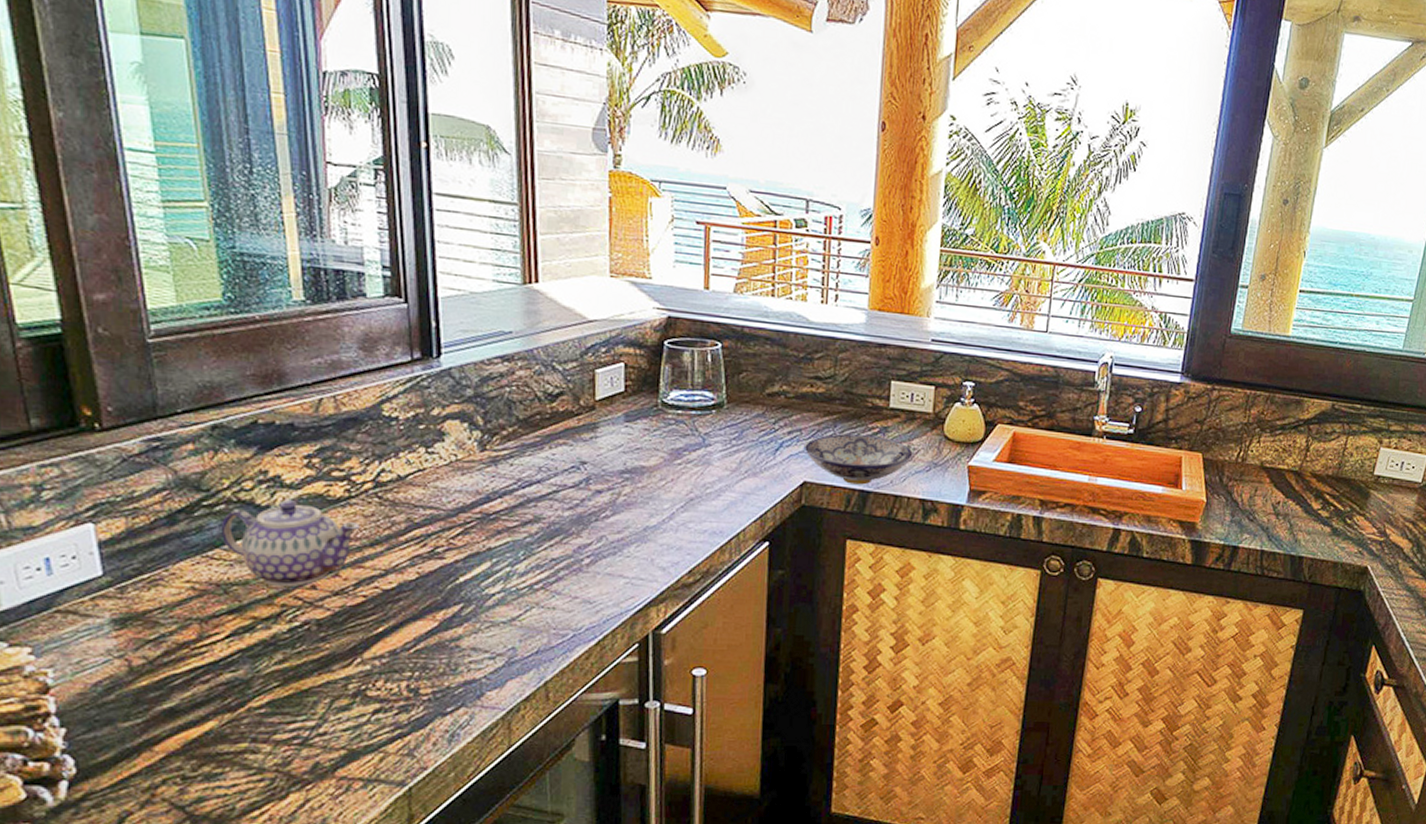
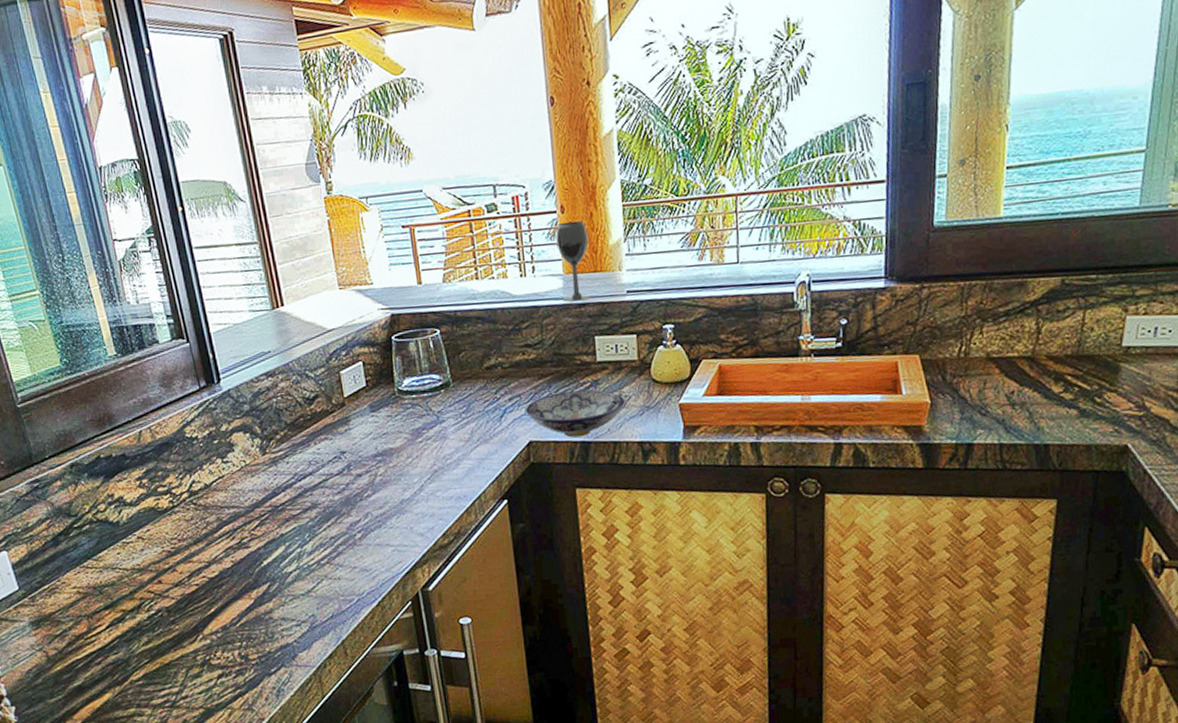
teapot: present [220,500,360,586] -> none [88,515,185,584]
wine glass: none [863,254,900,341] -> present [556,220,592,302]

